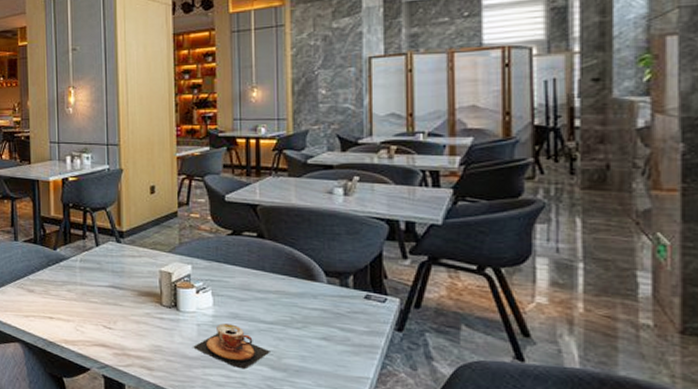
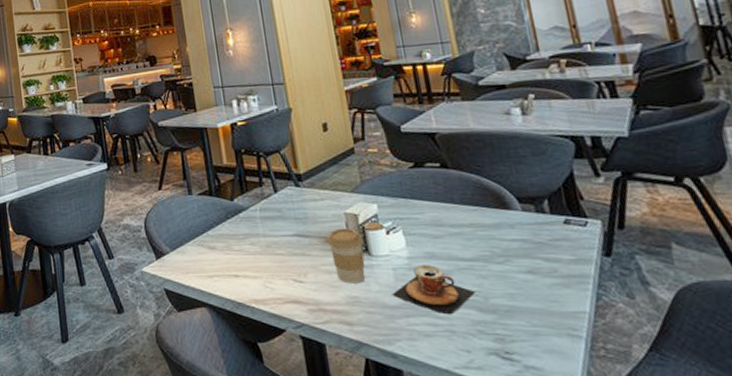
coffee cup: none [140,284,173,335] -> present [327,228,366,284]

